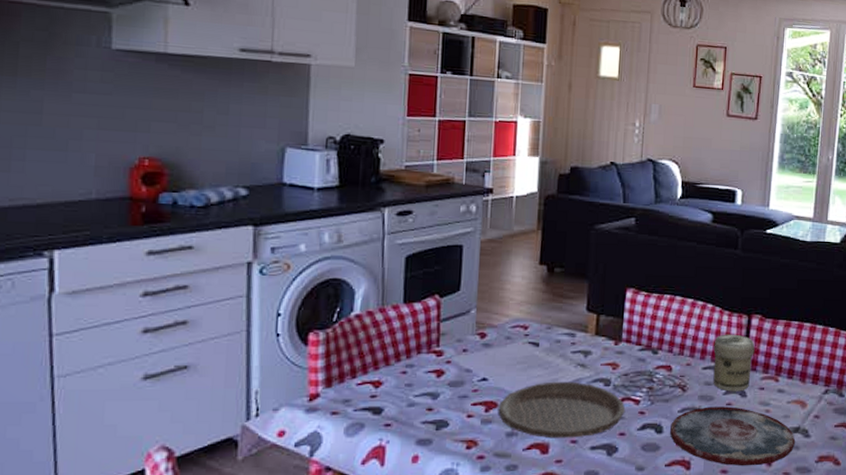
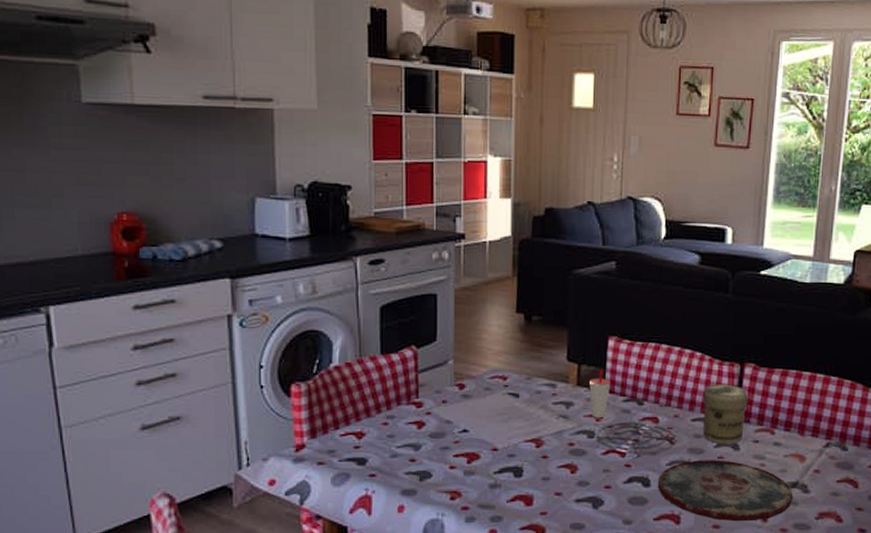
plate: present [497,381,626,439] -> none [480,433,611,491]
cup: none [607,320,628,366] -> present [589,370,611,417]

